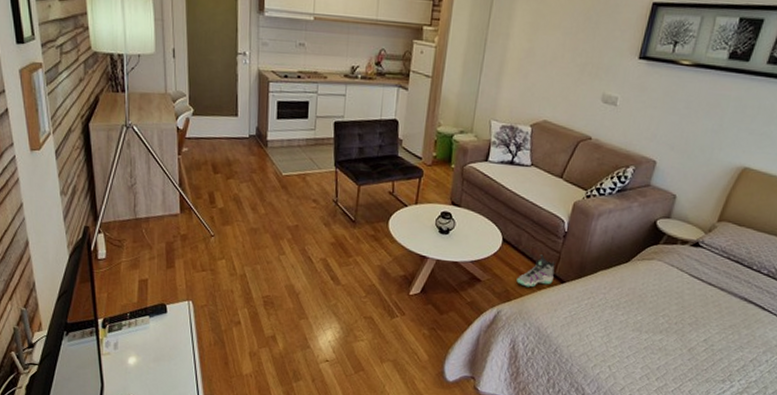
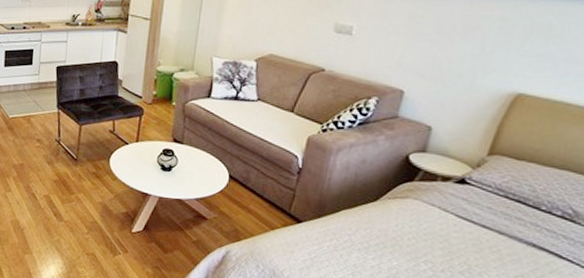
sneaker: present [516,254,555,287] -> none [246,192,290,227]

